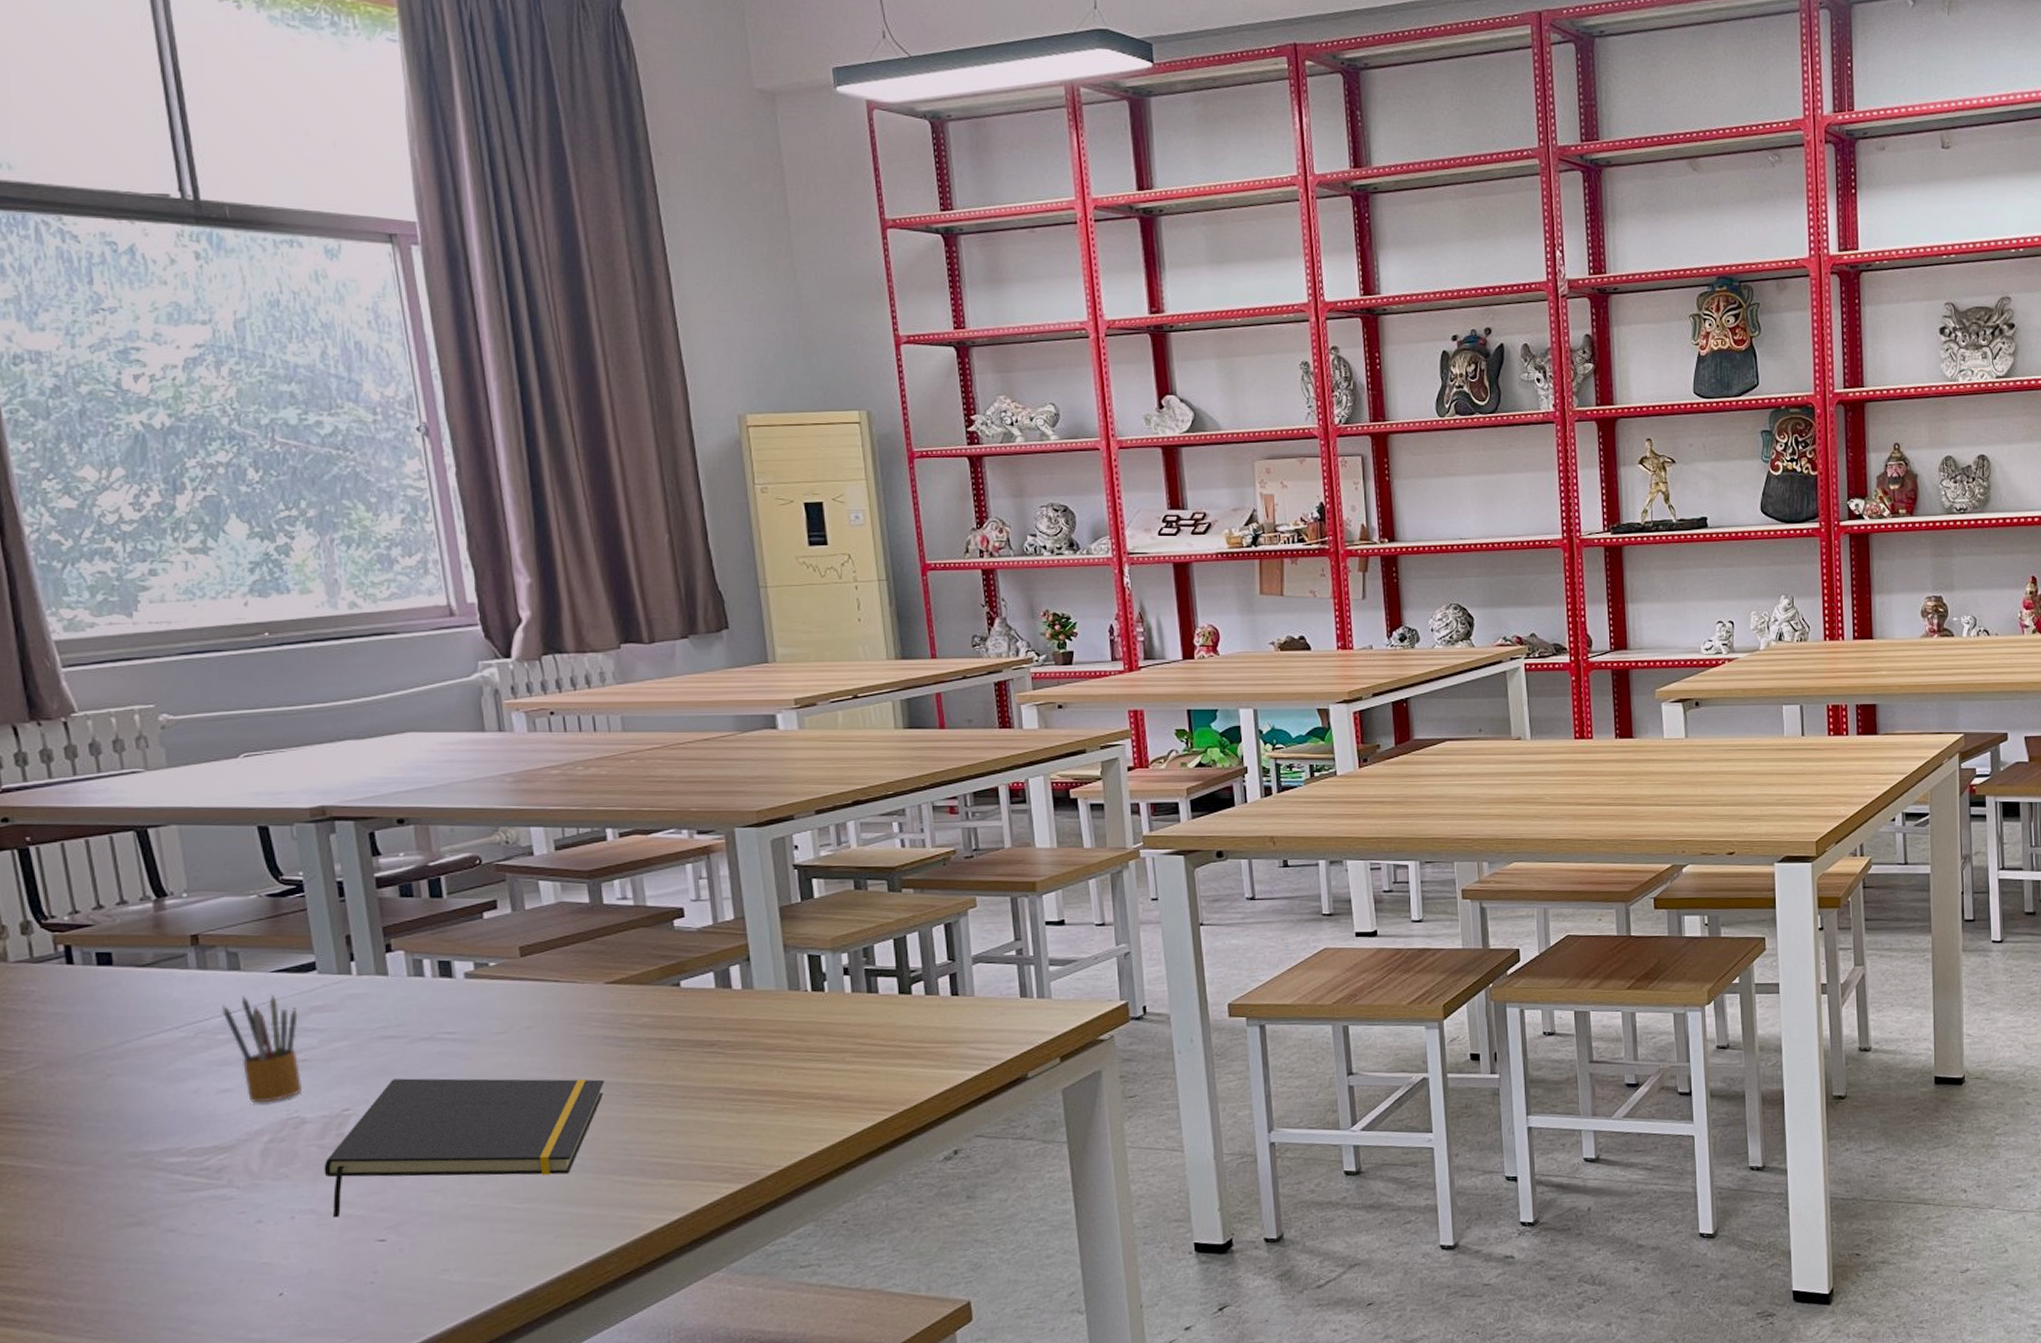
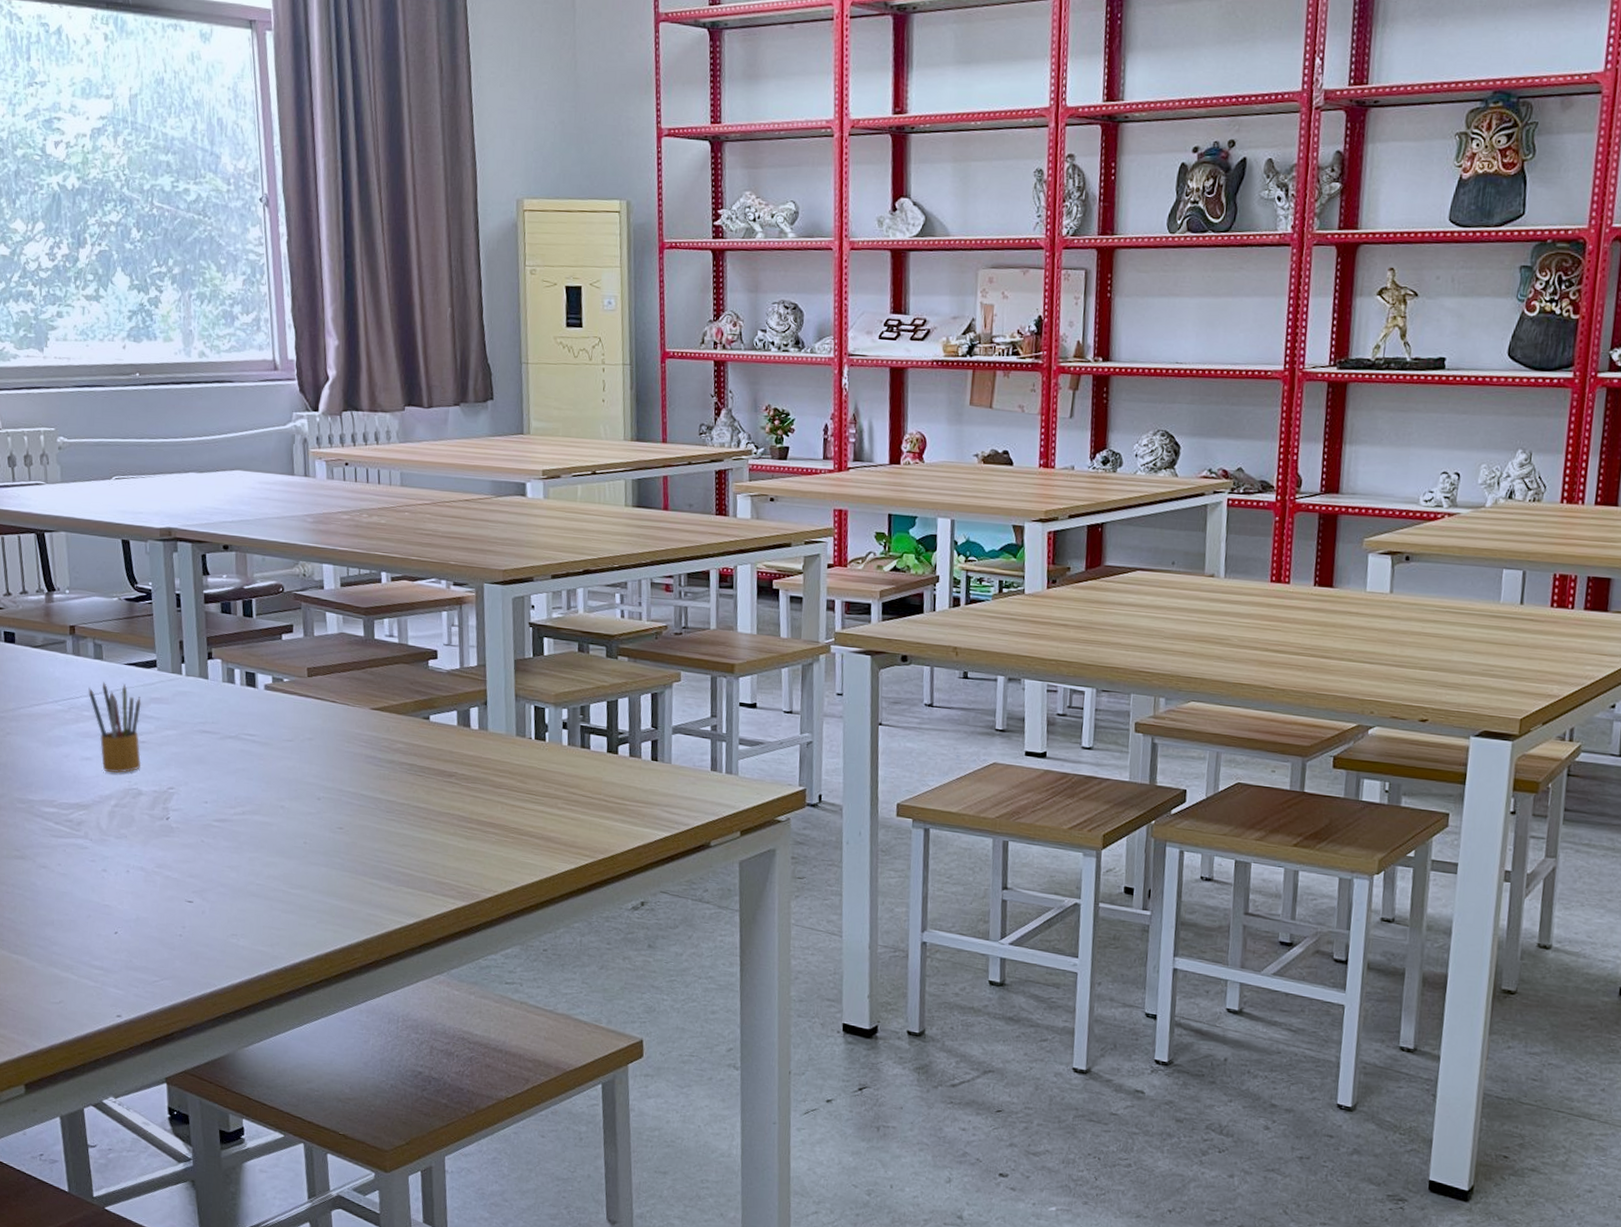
notepad: present [324,1078,605,1218] -> none [152,768,365,877]

